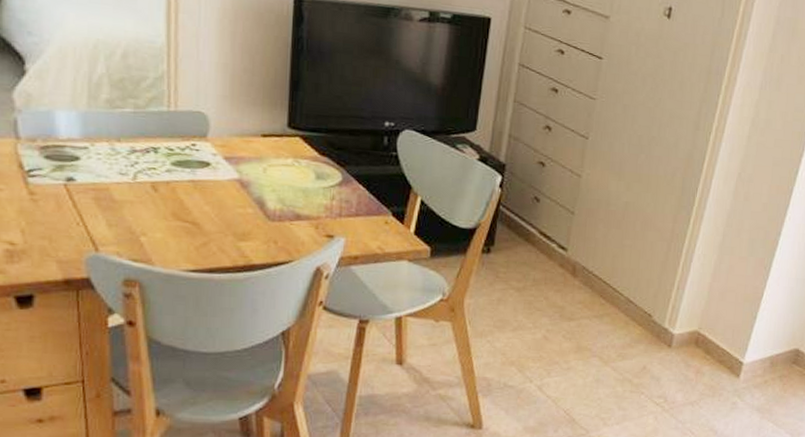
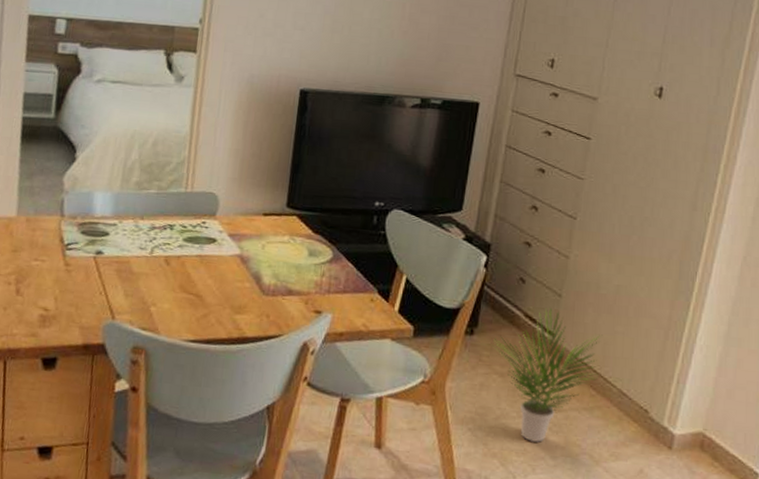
potted plant: none [509,224,612,350] -> present [493,307,603,443]

